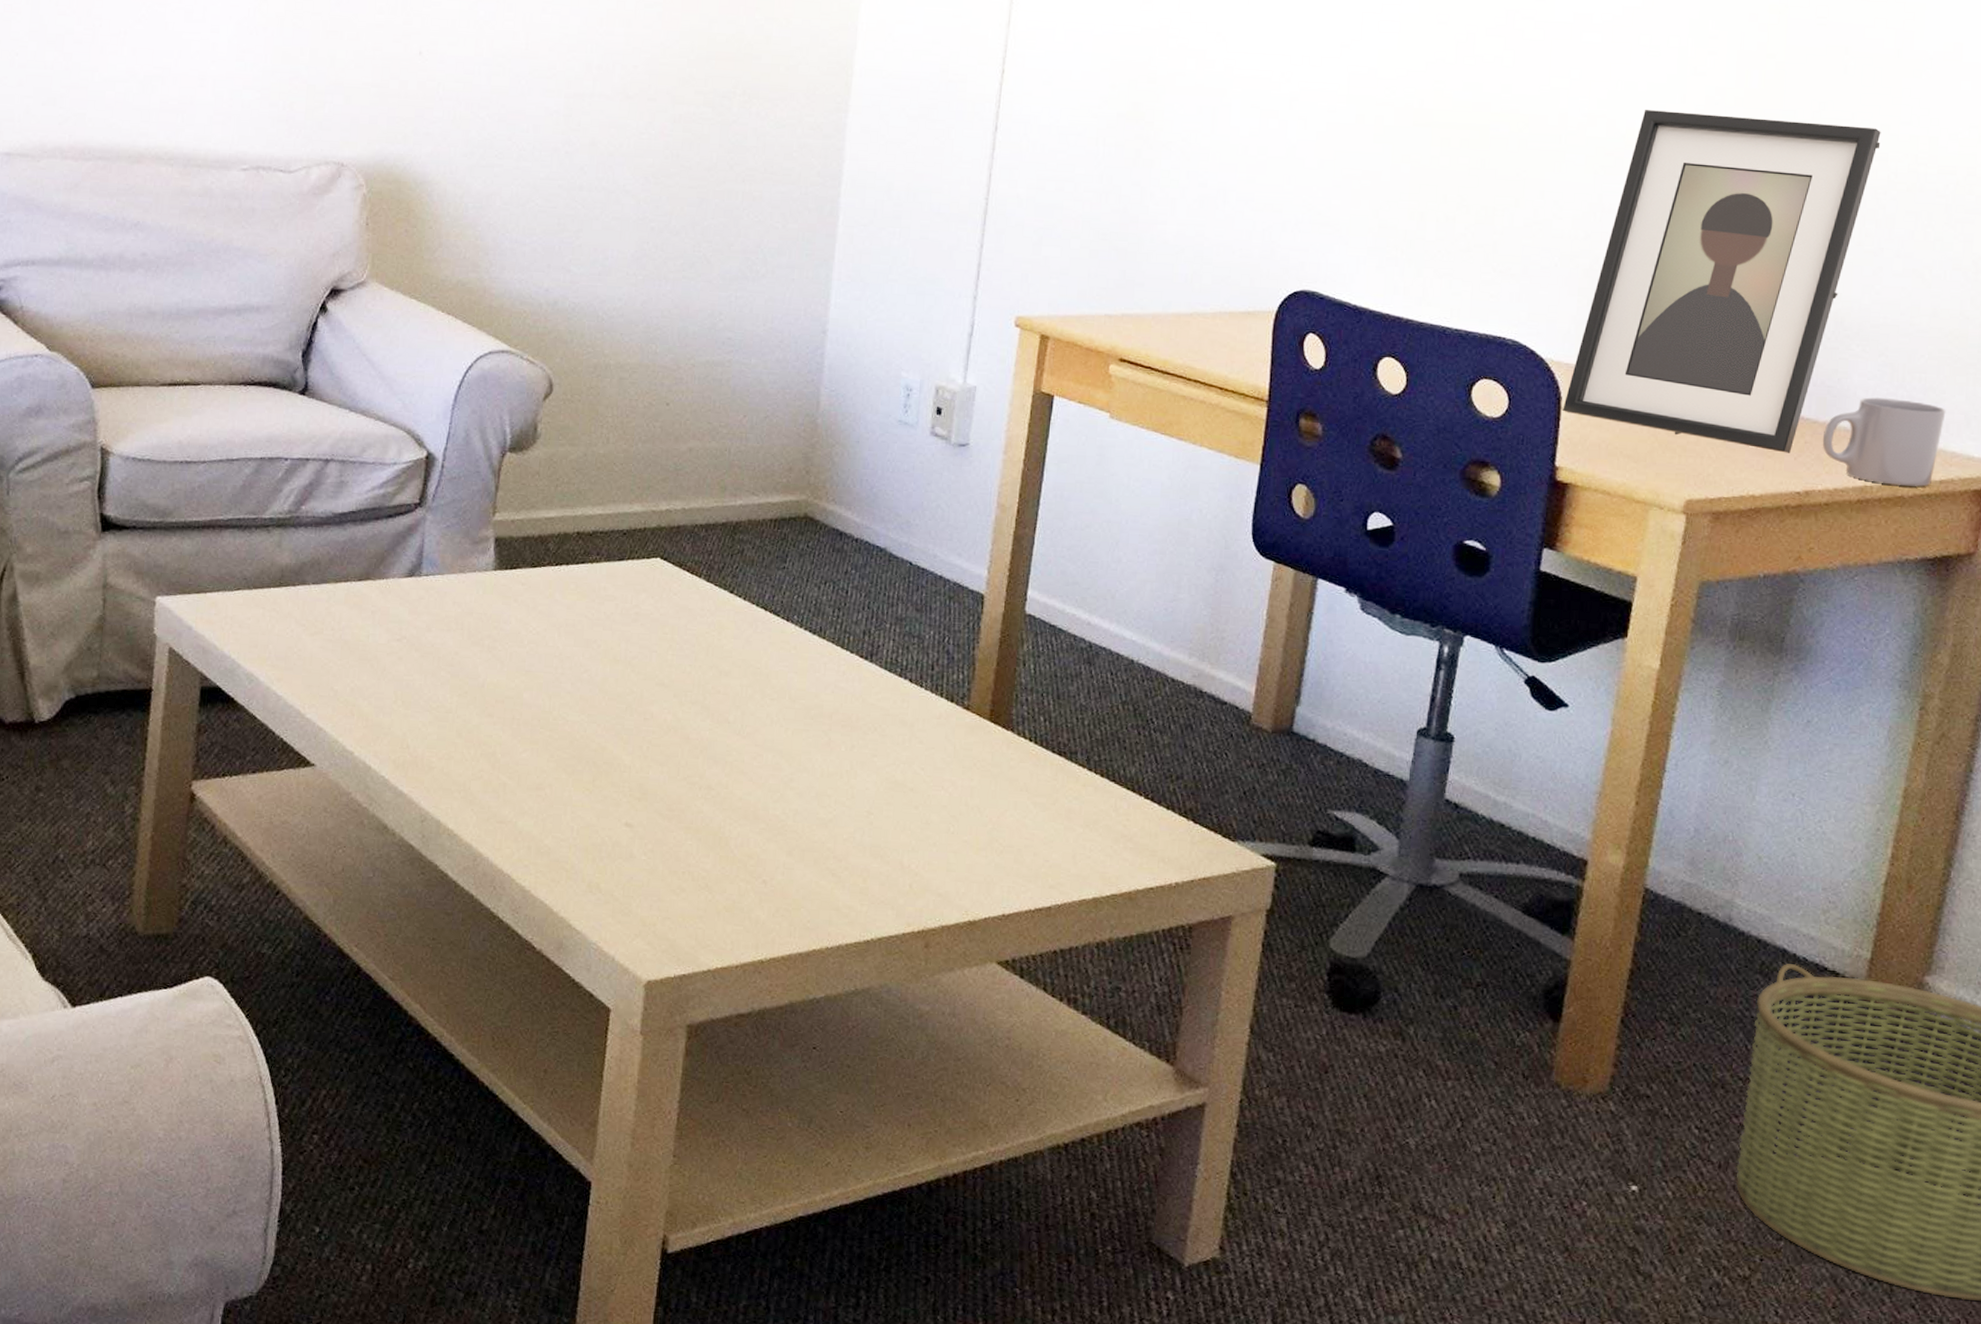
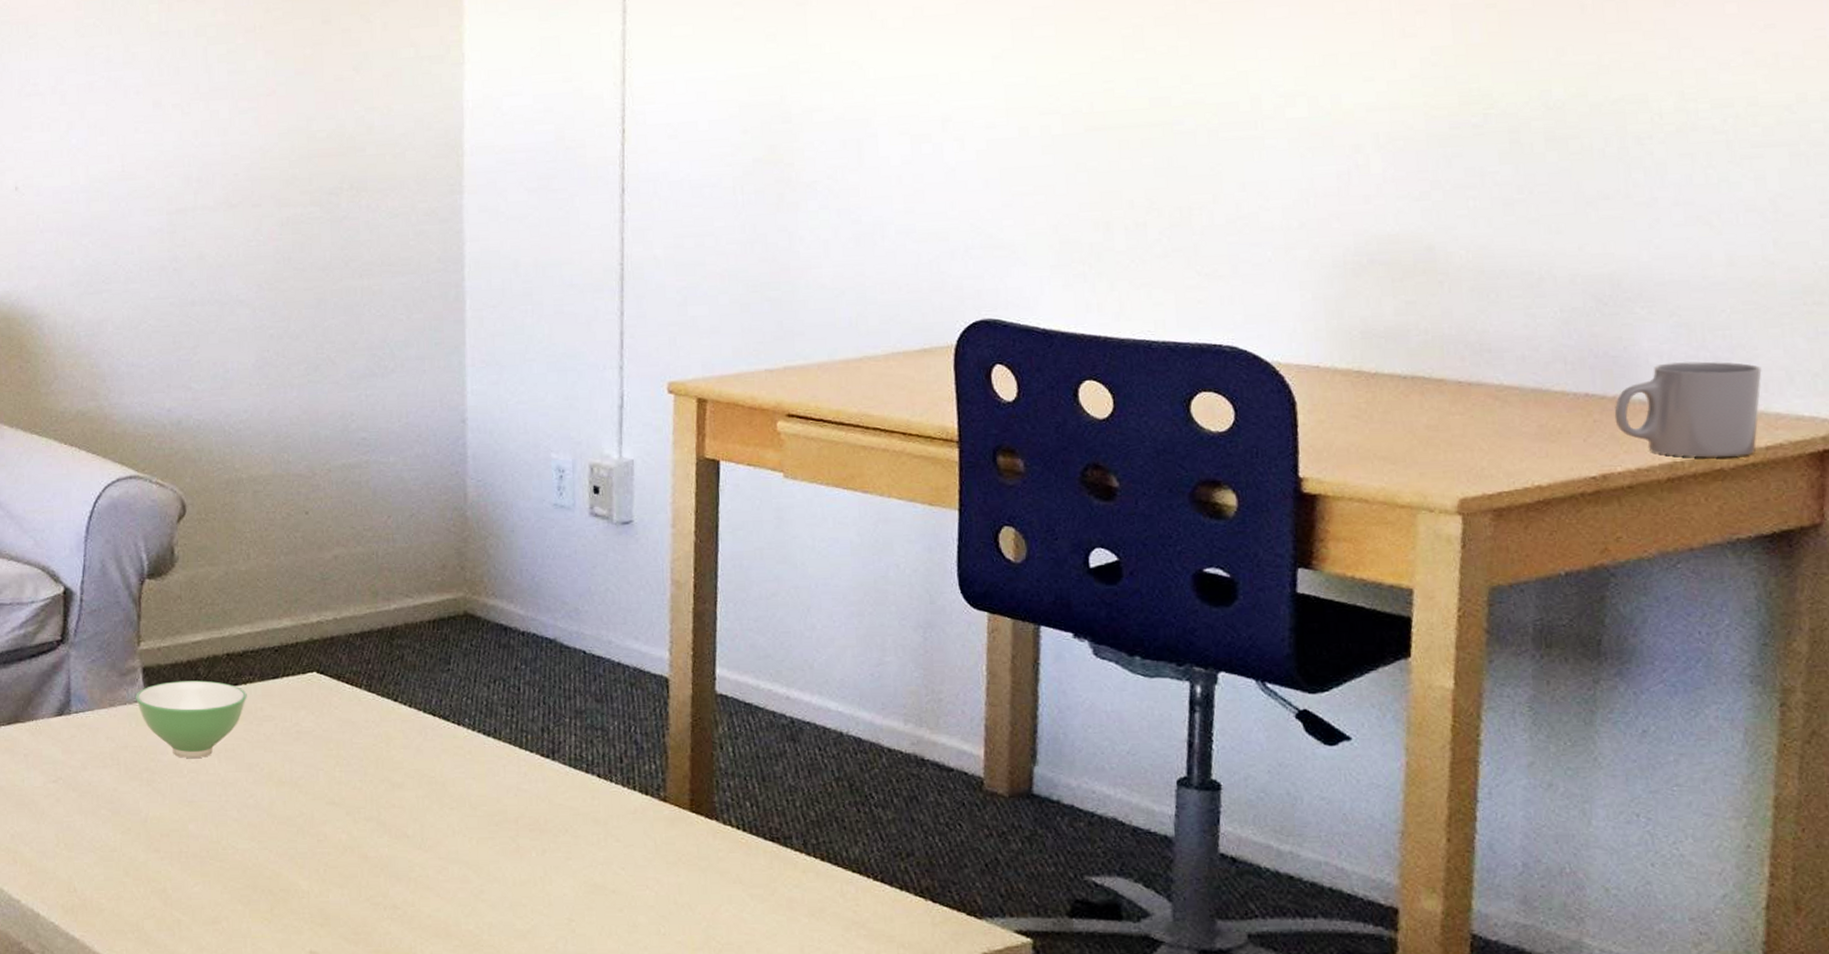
bowl: none [484,554,593,630] -> present [135,680,247,758]
picture frame: present [1563,110,1881,453] -> none [1299,68,1637,436]

